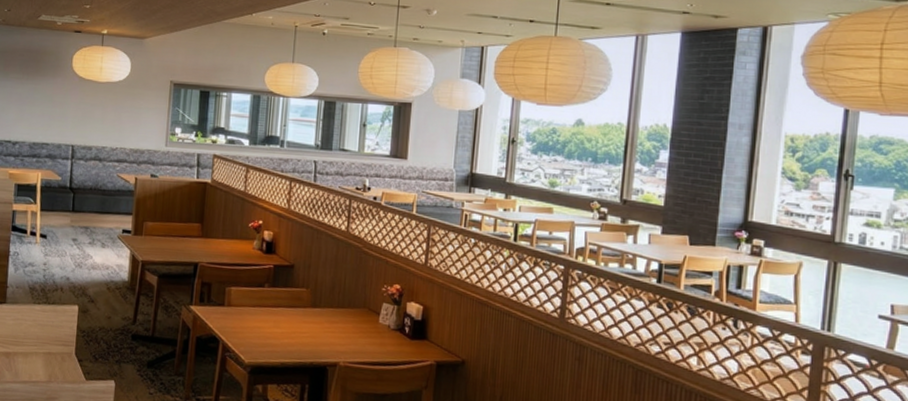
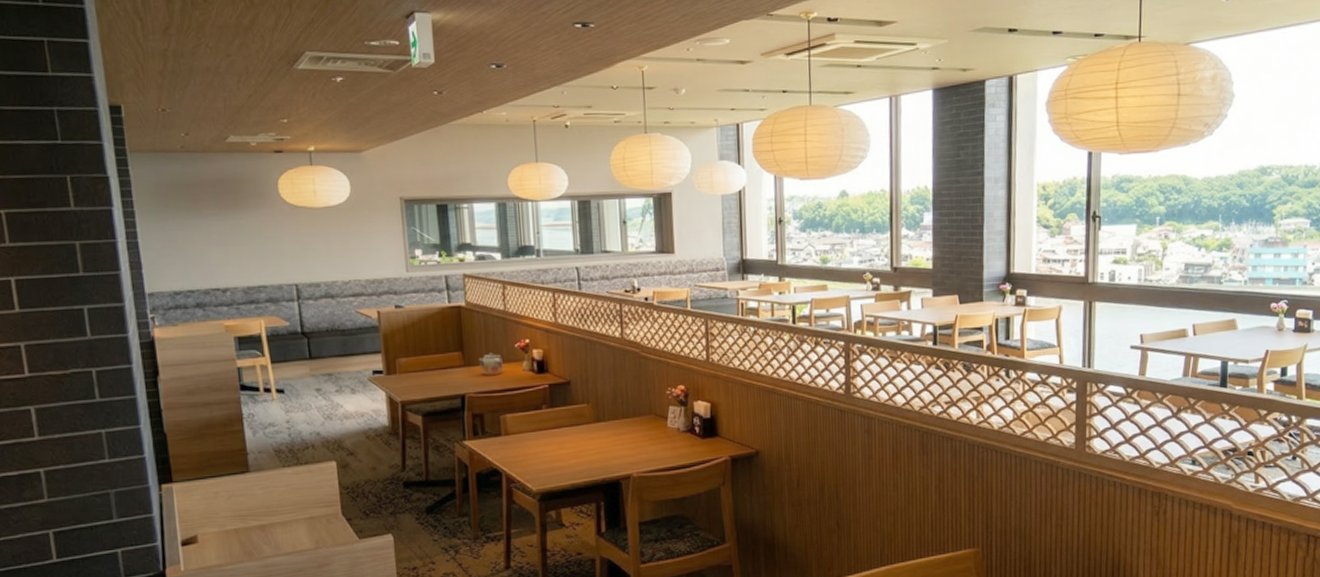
teapot: none [214,227,237,250] -> present [479,351,504,377]

